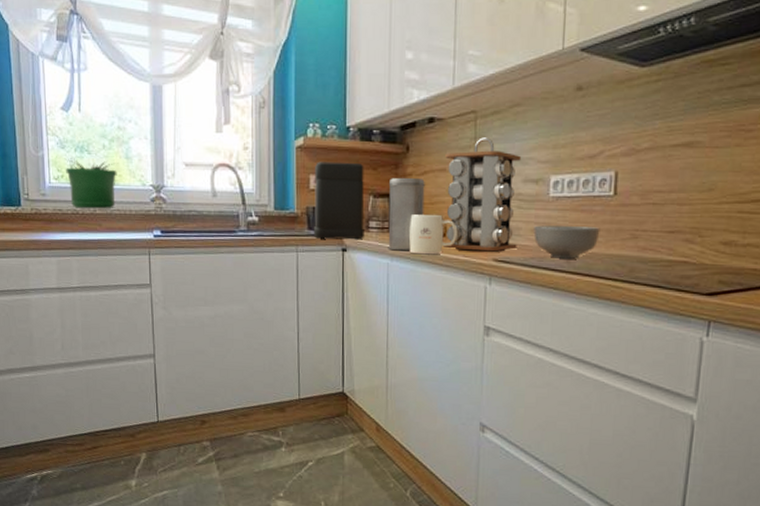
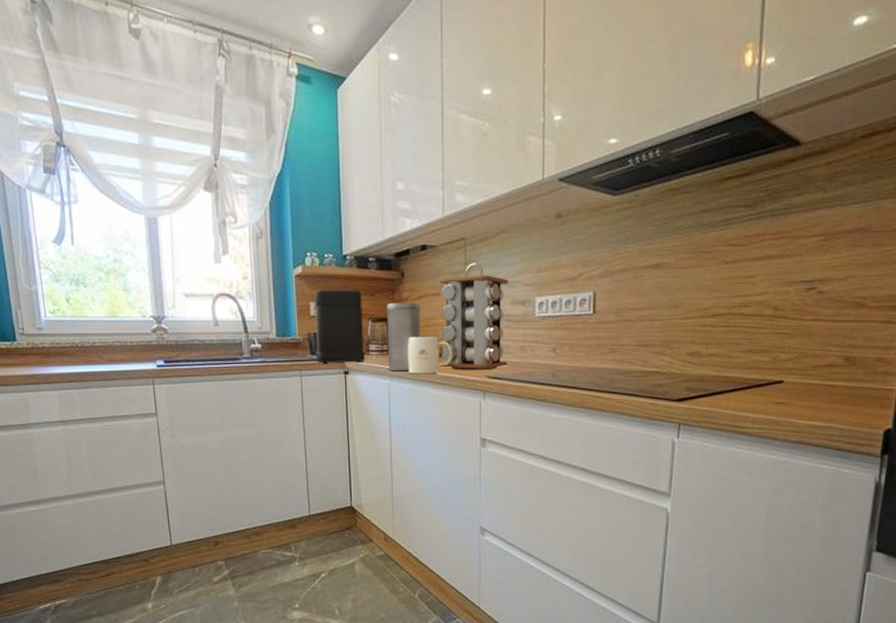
planter: present [66,159,118,209] -> none [61,292,117,341]
bowl: present [533,225,600,259] -> none [522,343,582,373]

